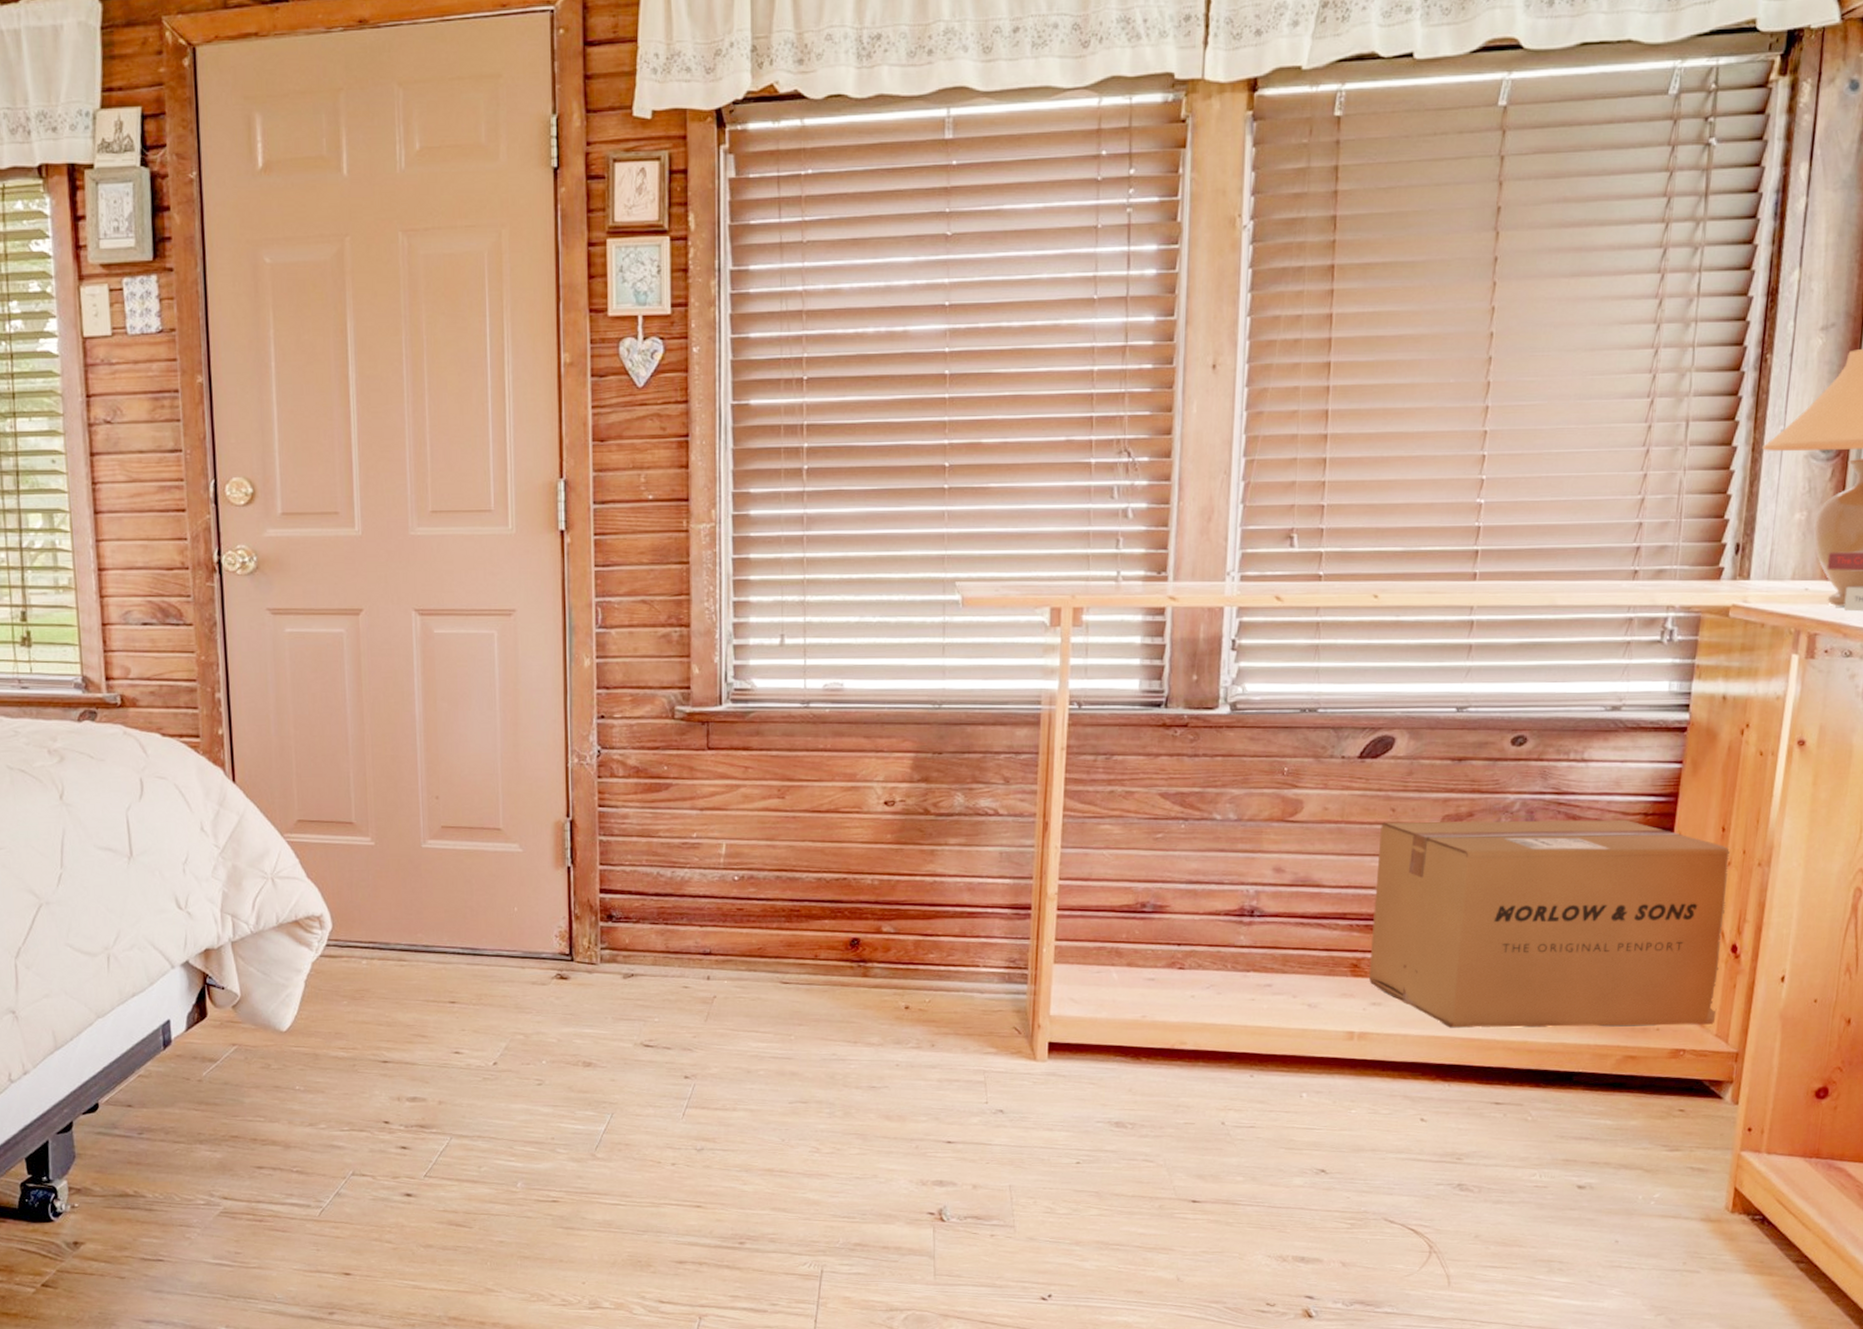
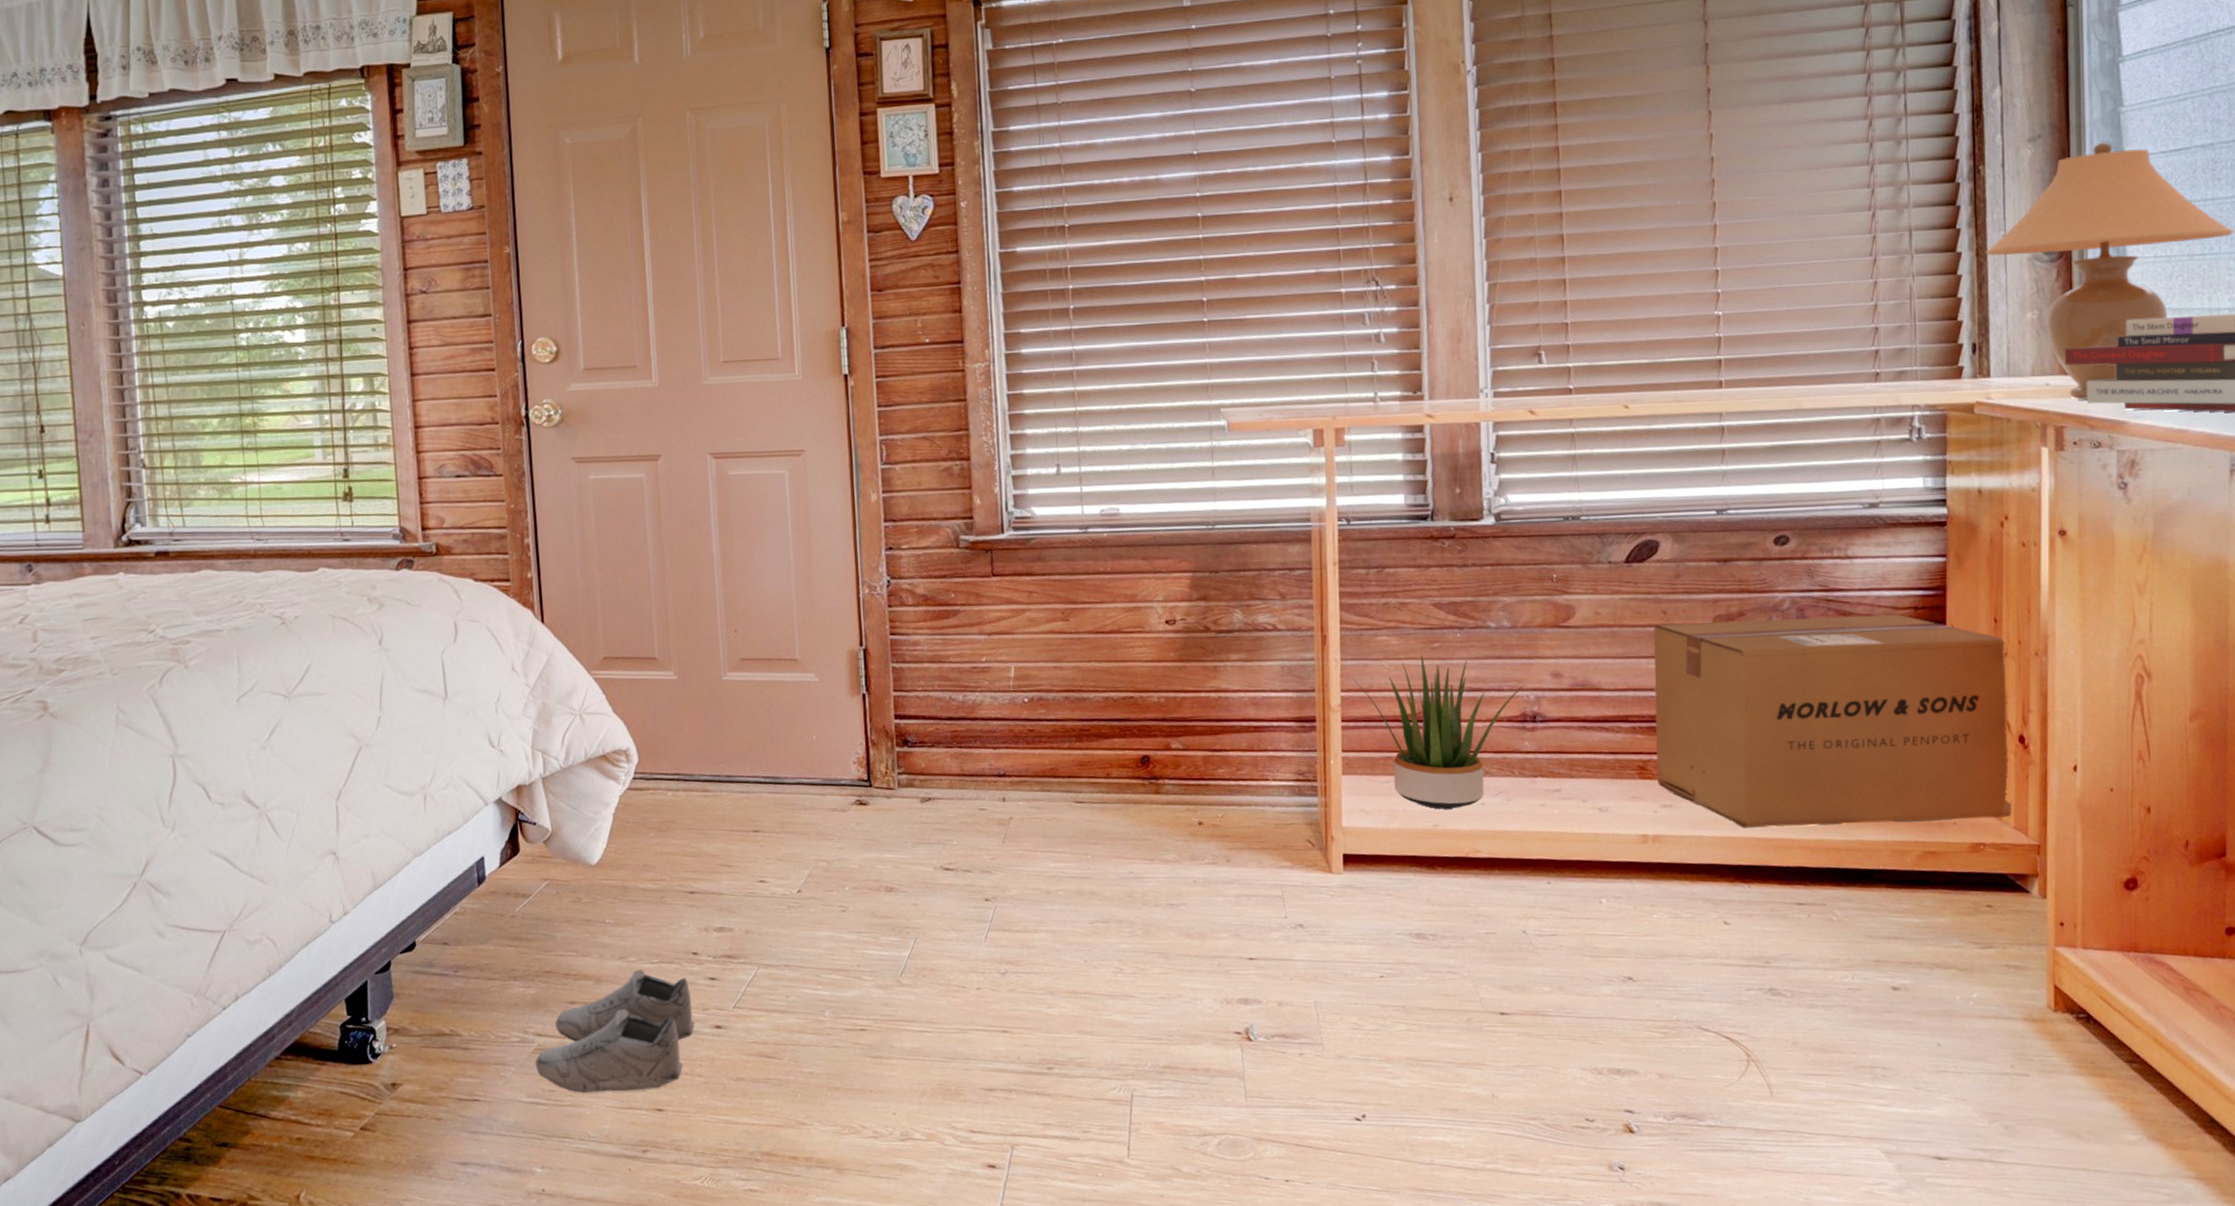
shoe: none [220,1137,385,1256] -> present [534,970,695,1094]
potted plant: none [1070,845,1245,1001] -> present [1351,655,1524,809]

